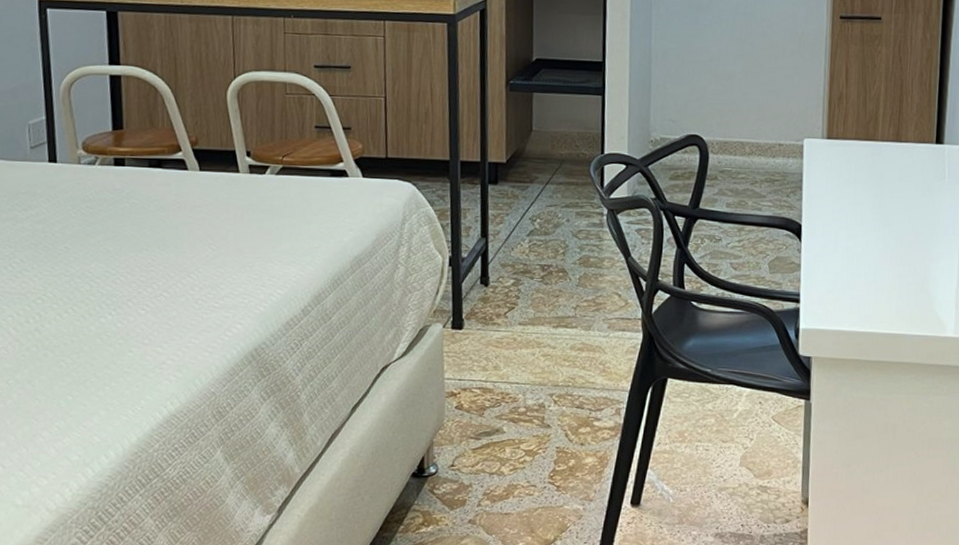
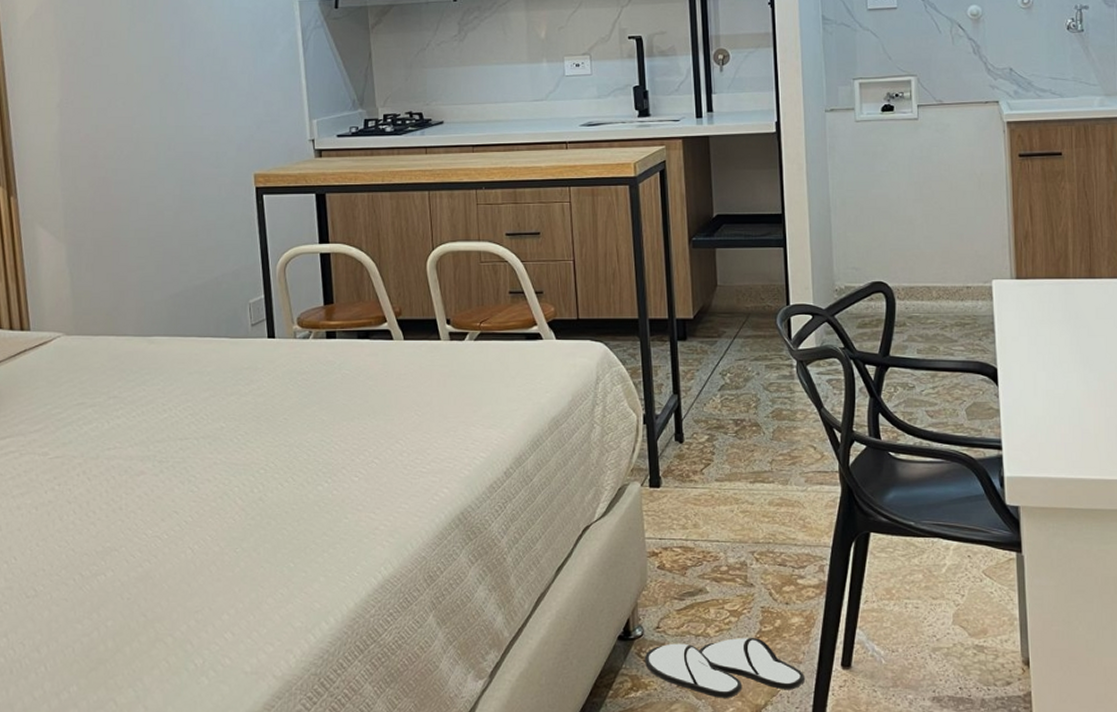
slippers: none [438,475,594,533] -> present [645,637,804,698]

